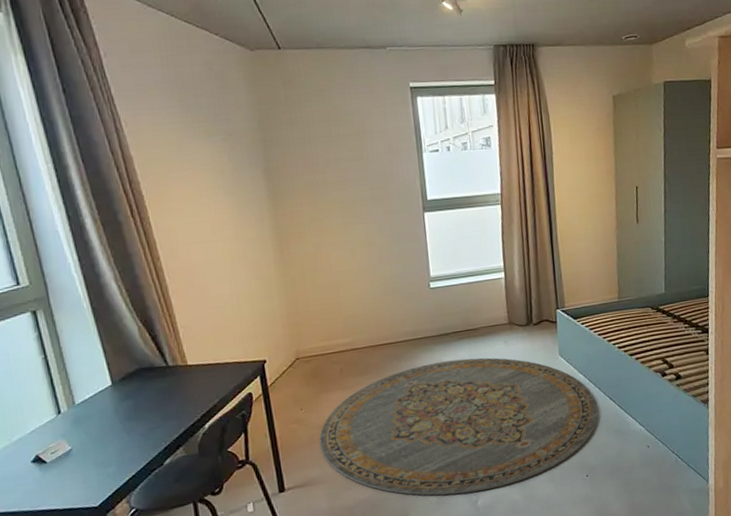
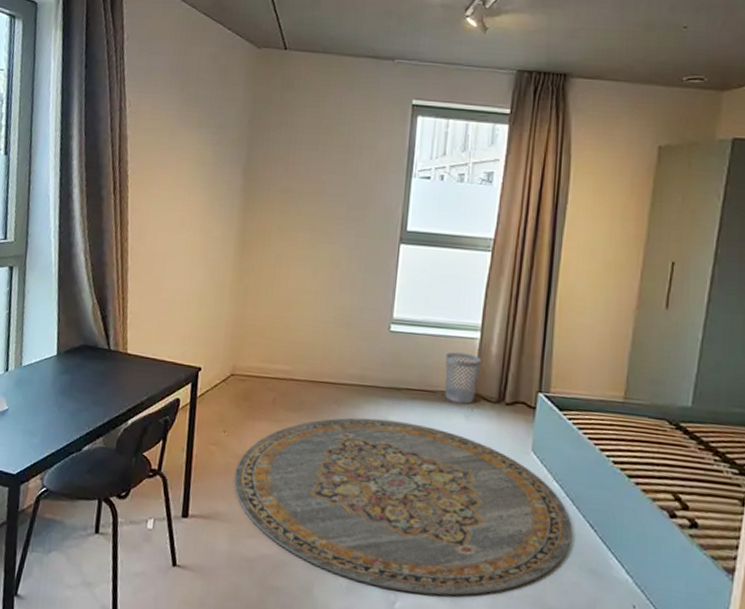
wastebasket: none [480,291,510,334] -> present [444,352,482,404]

